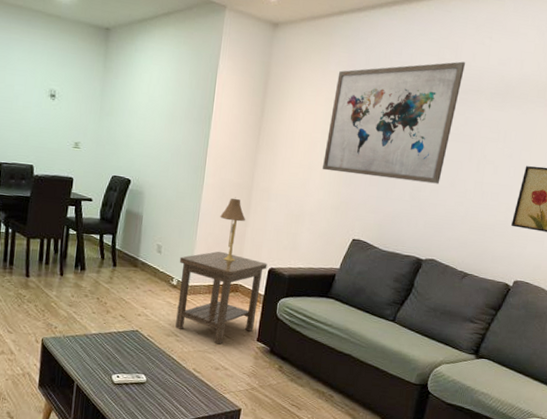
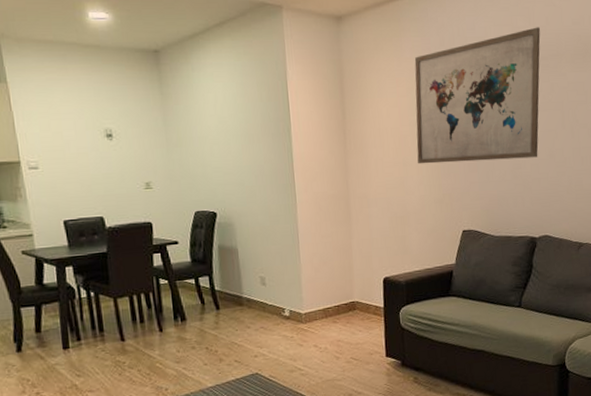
side table: present [175,251,268,345] -> none [287,270,381,369]
table lamp: present [220,197,246,262] -> none [321,210,349,279]

